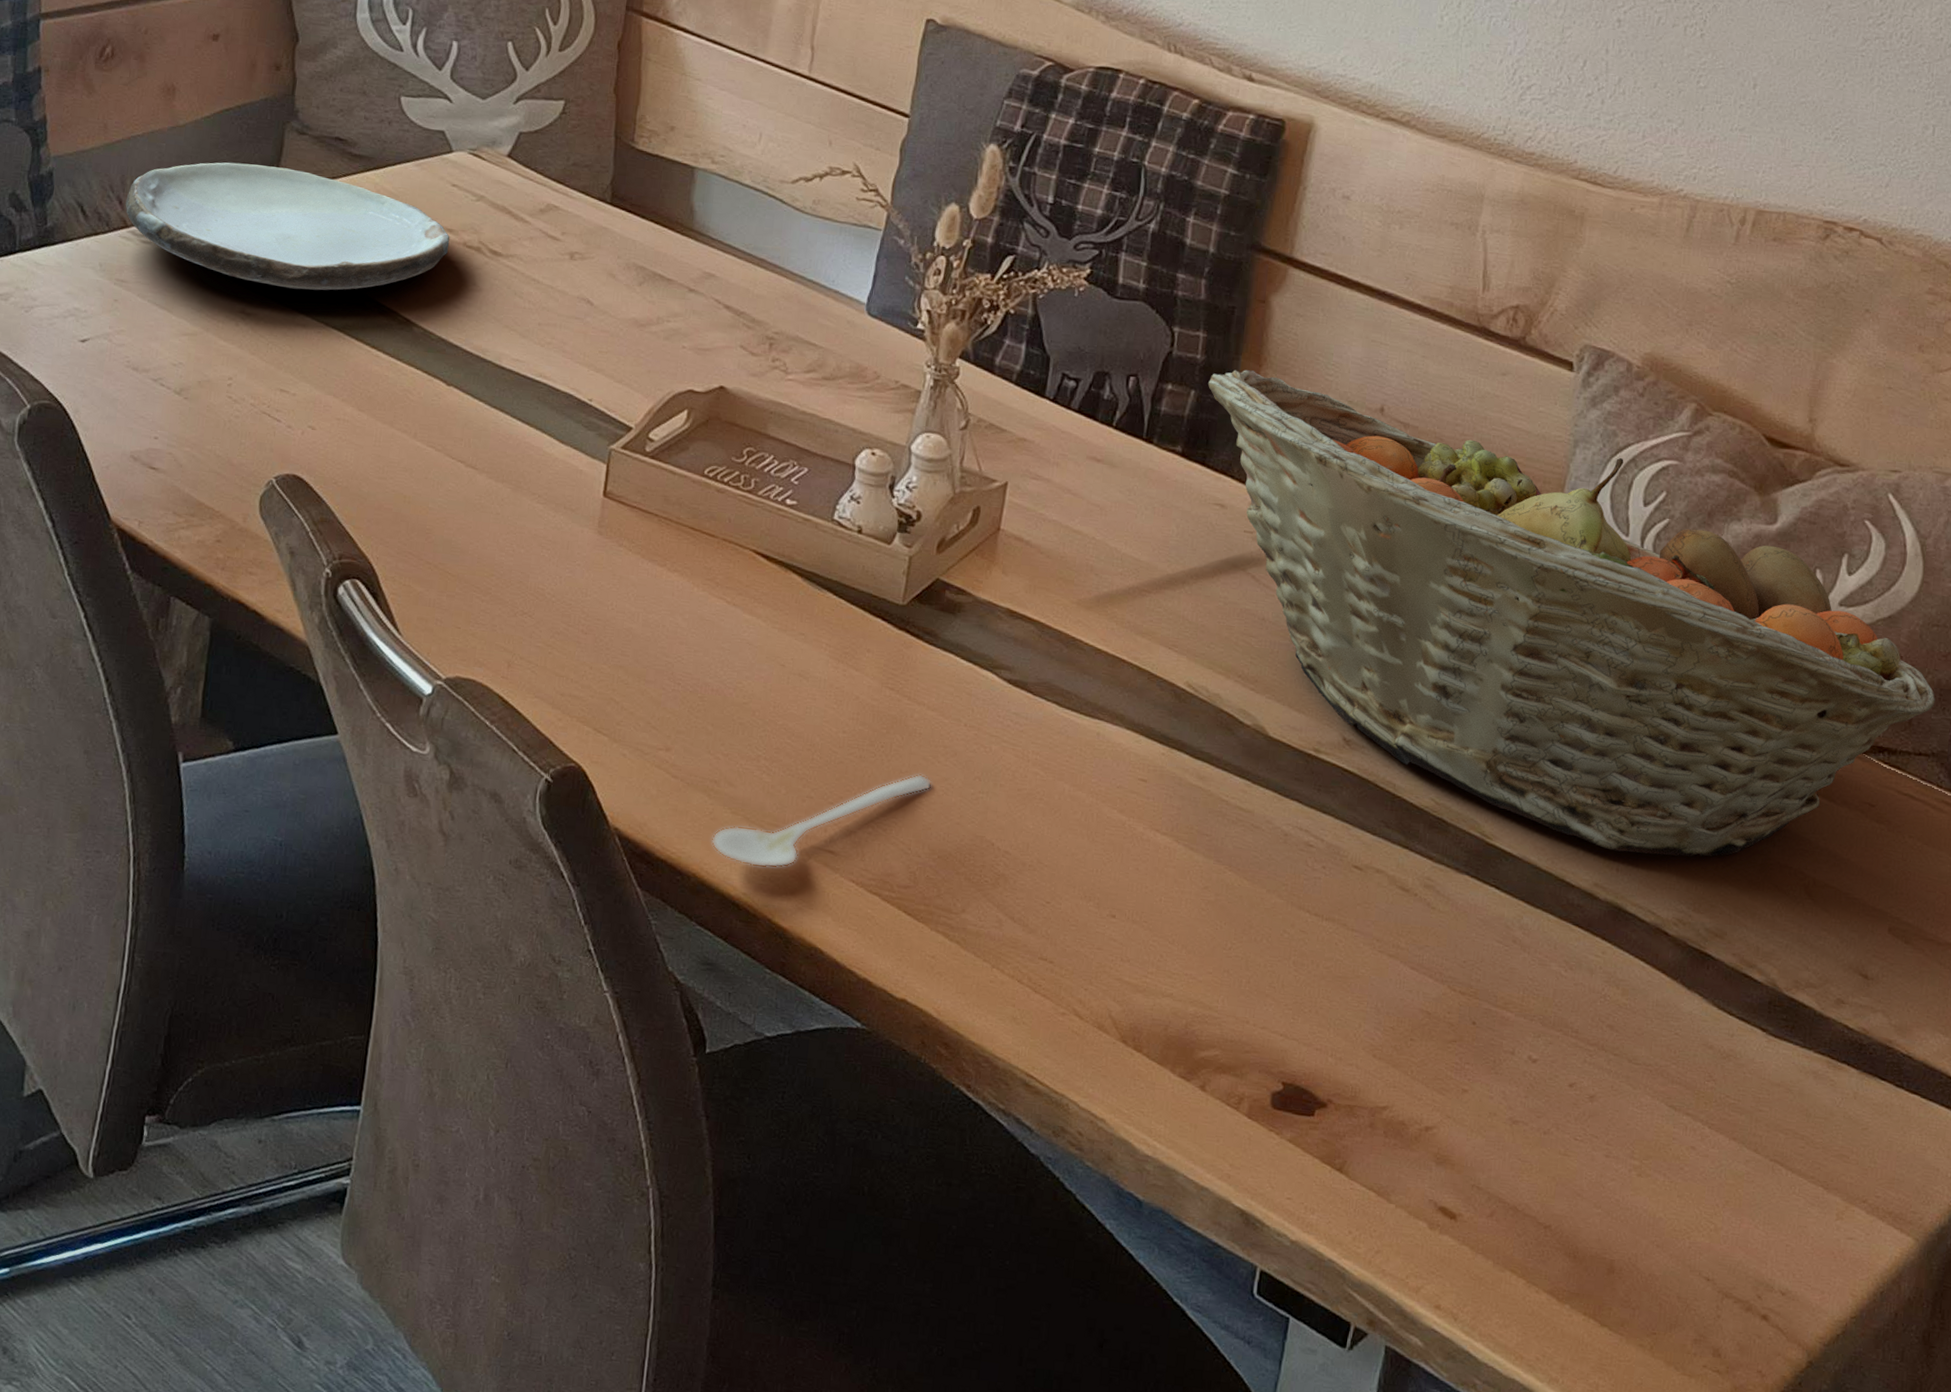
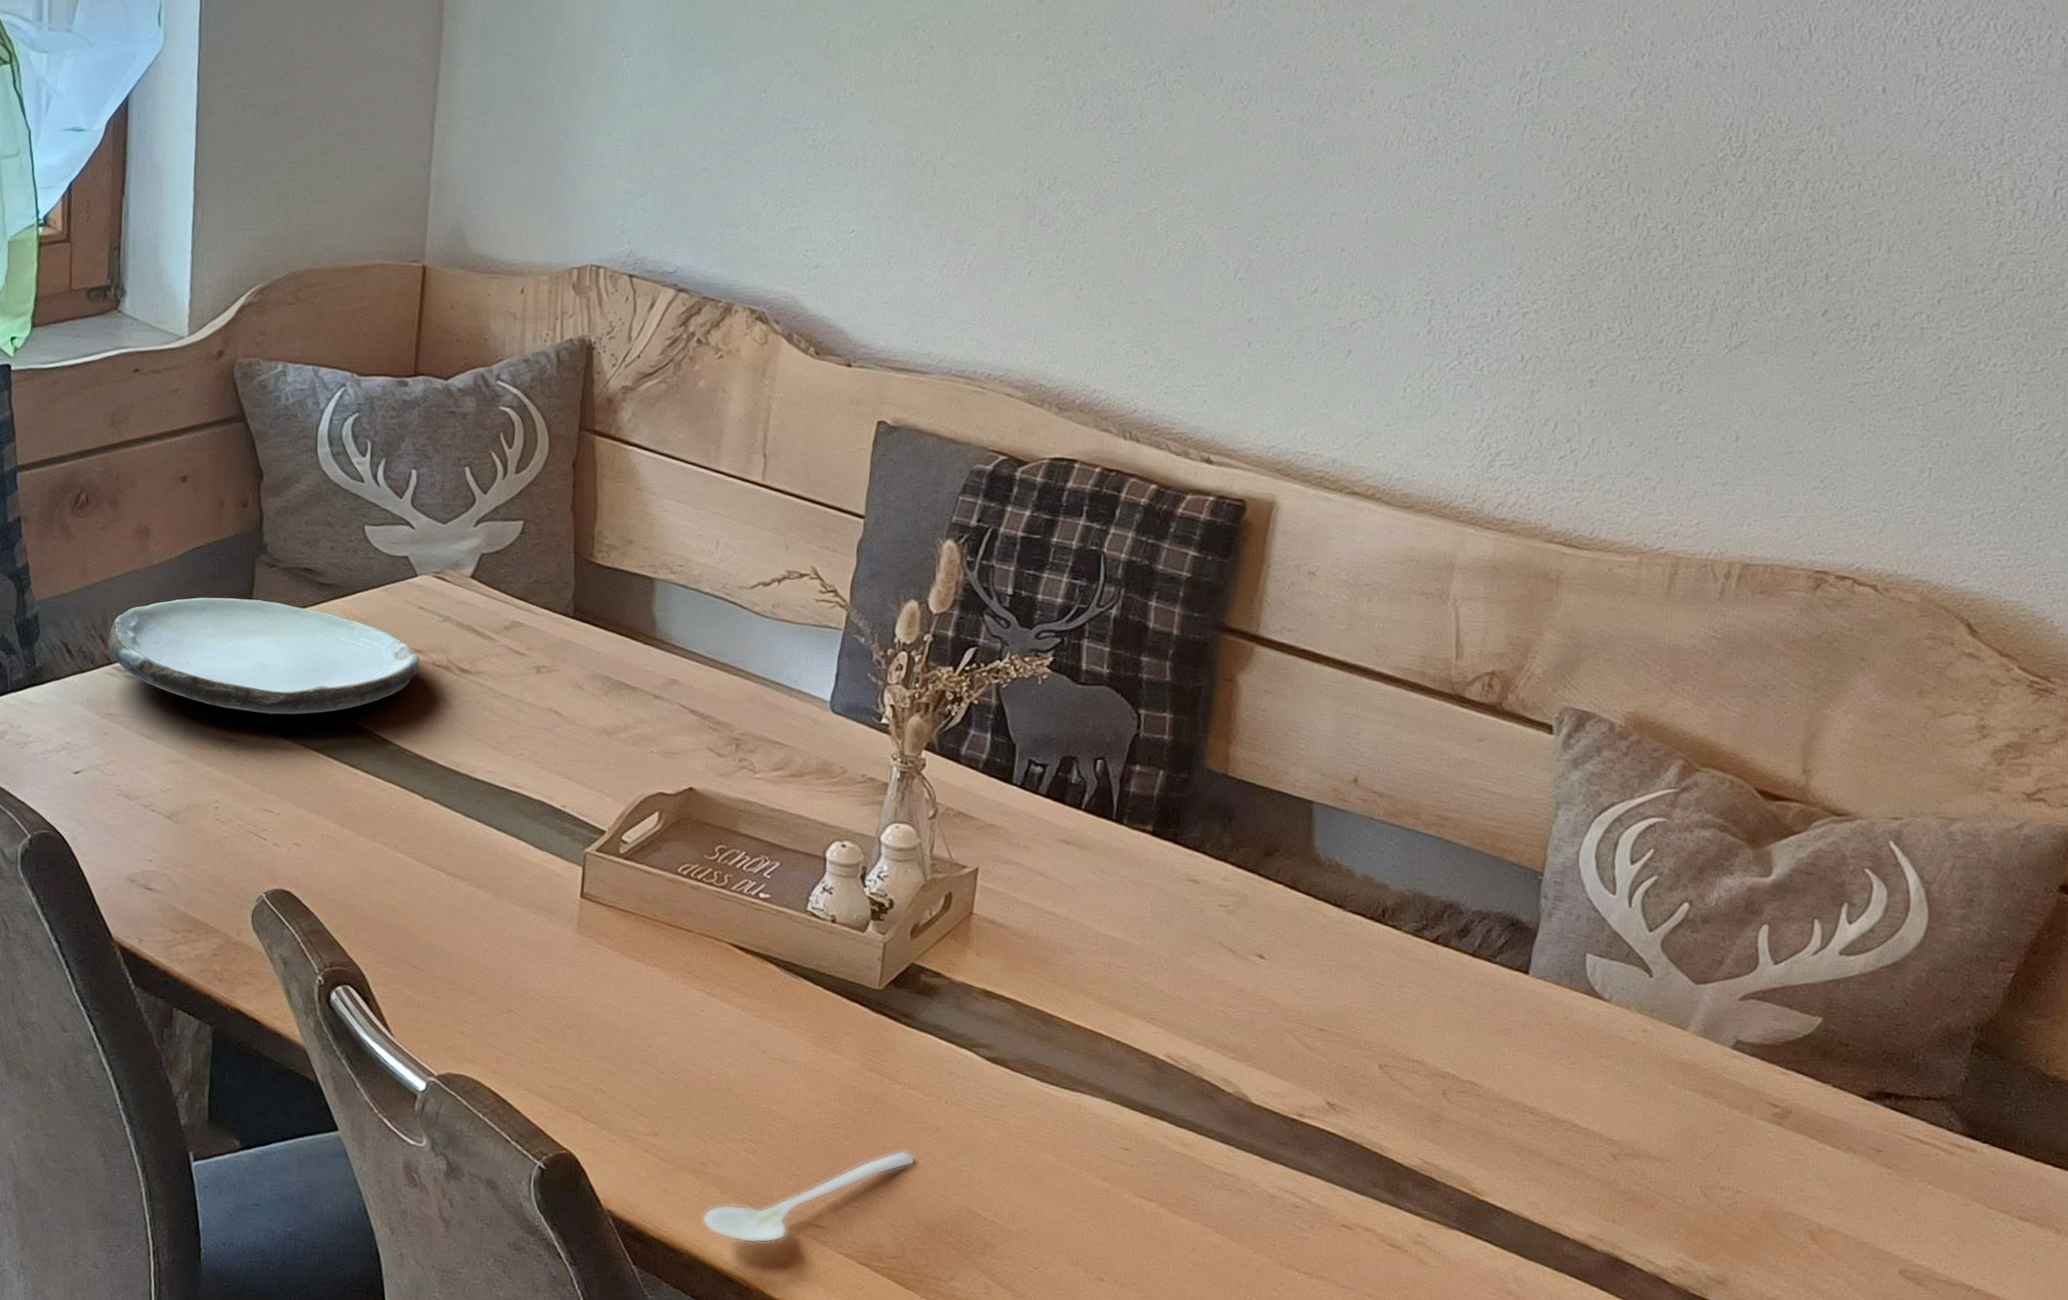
fruit basket: present [1208,370,1935,857] -> none [1177,748,1944,1207]

